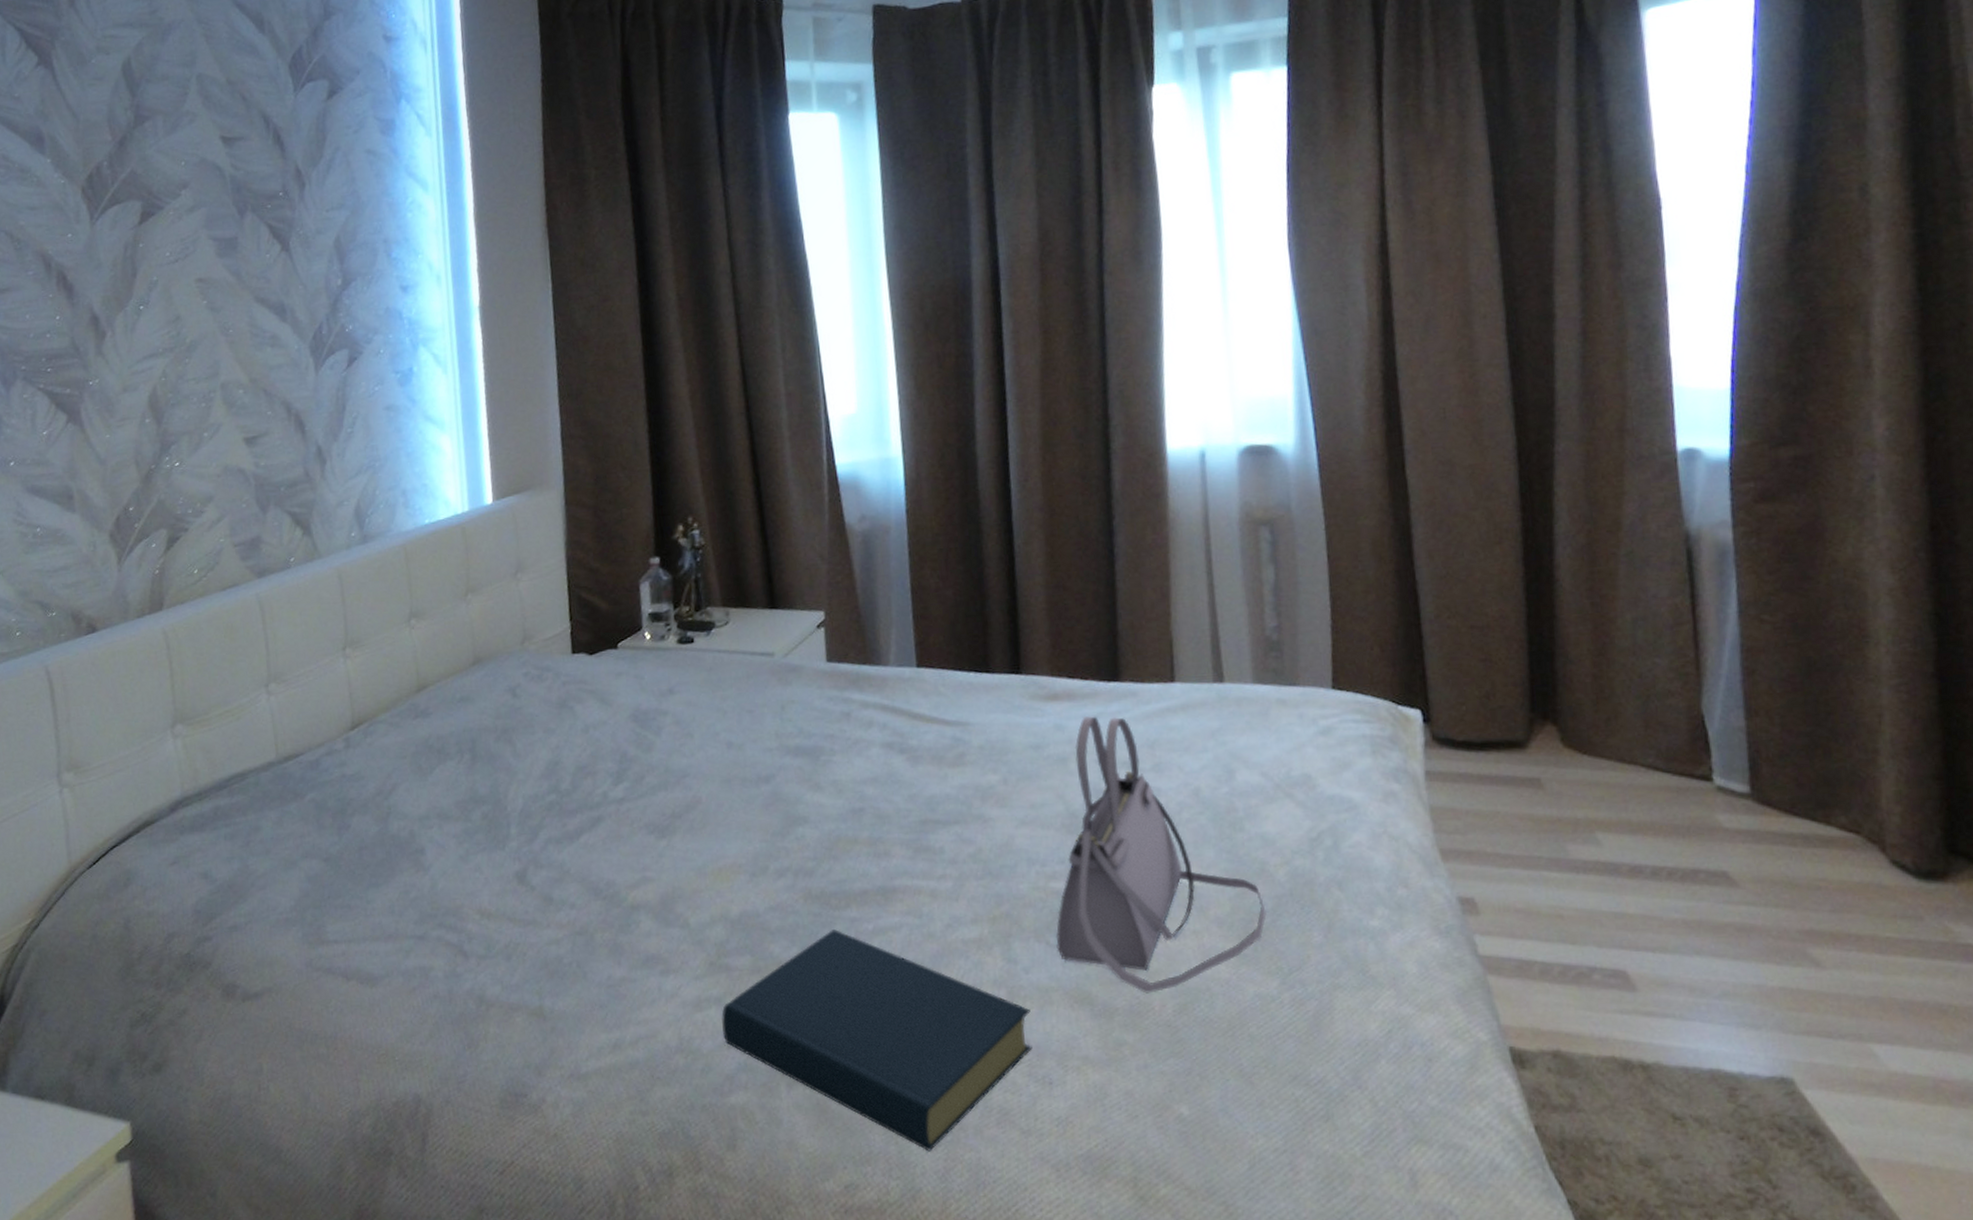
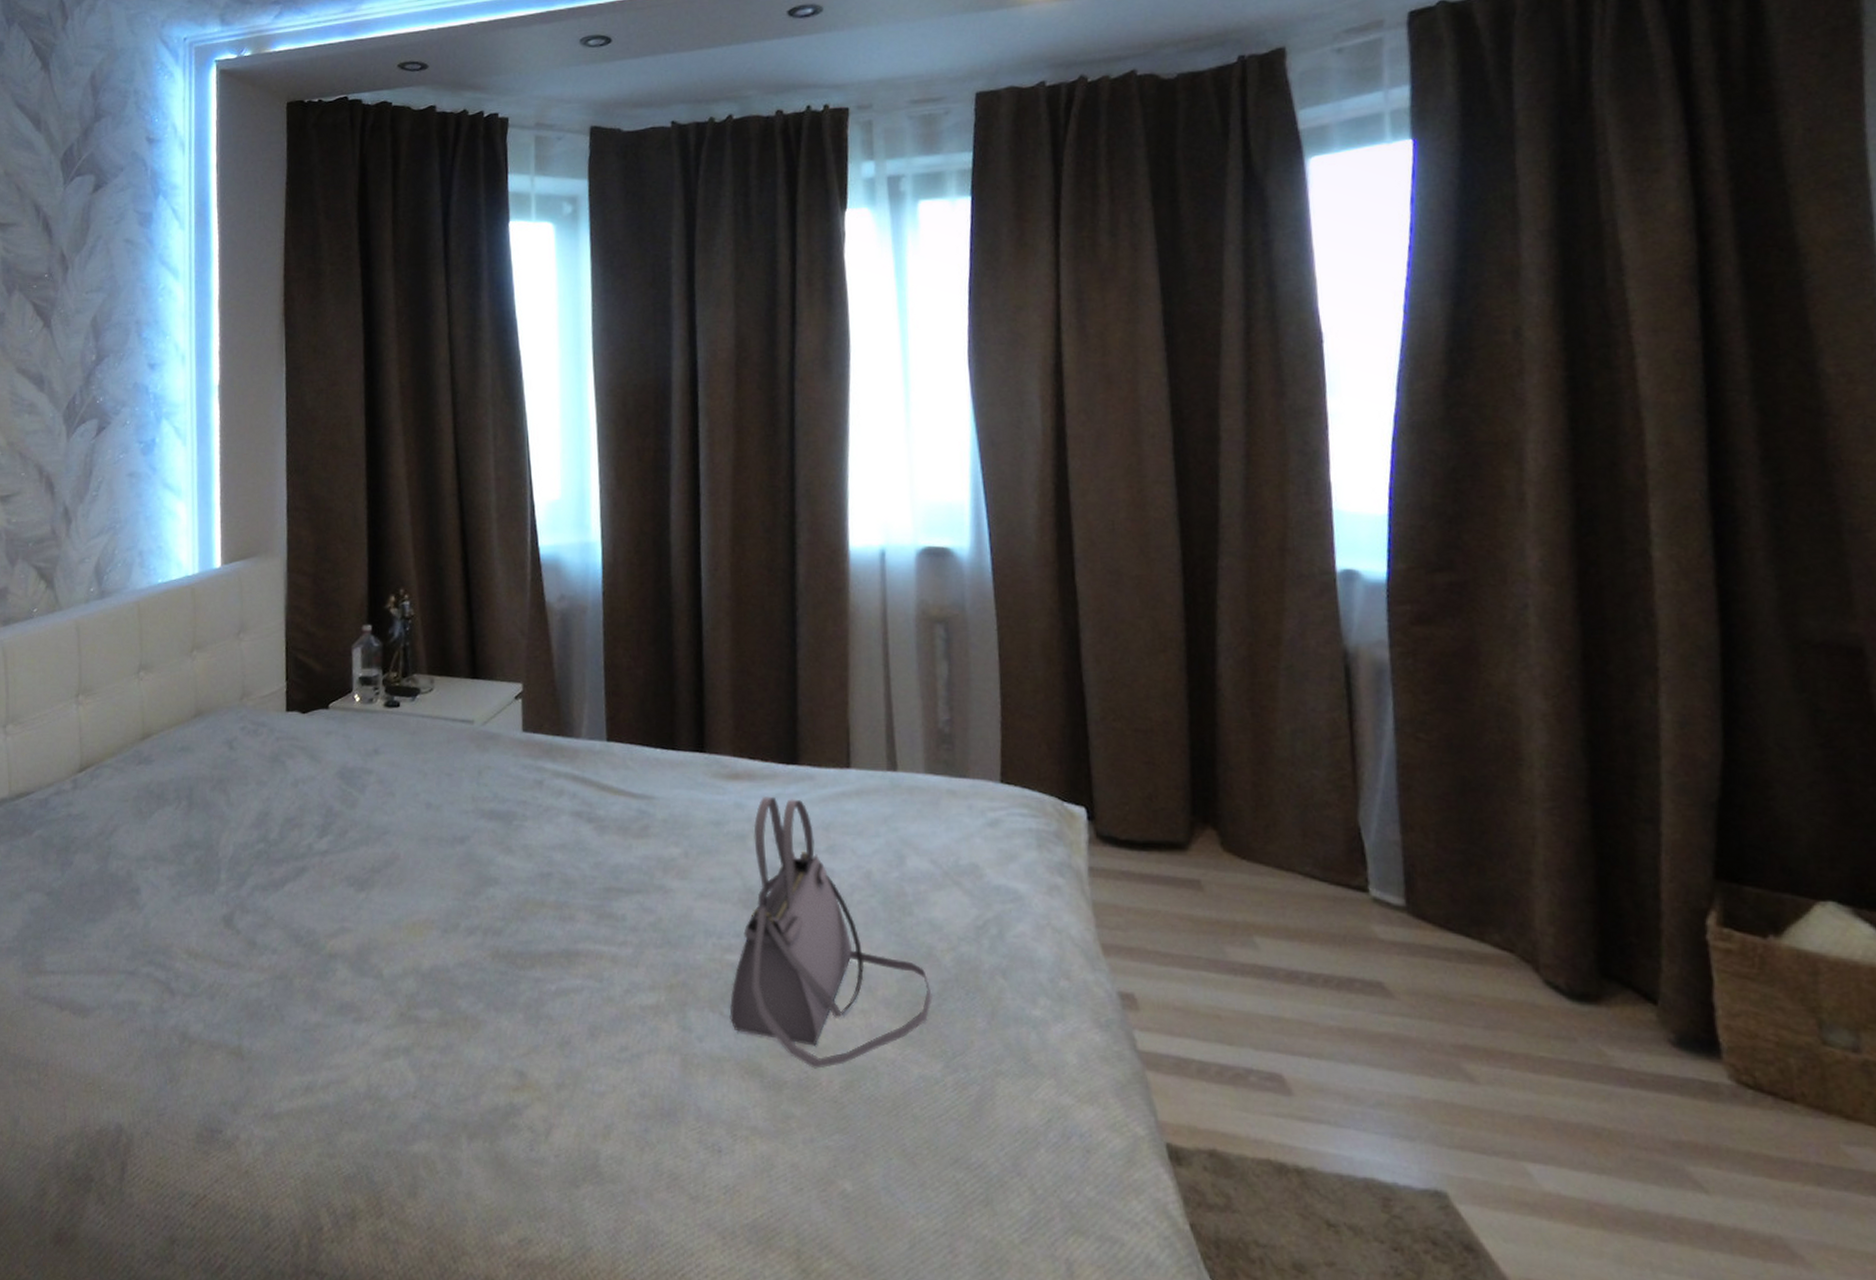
hardback book: present [721,929,1032,1152] -> none [408,988,703,1211]

